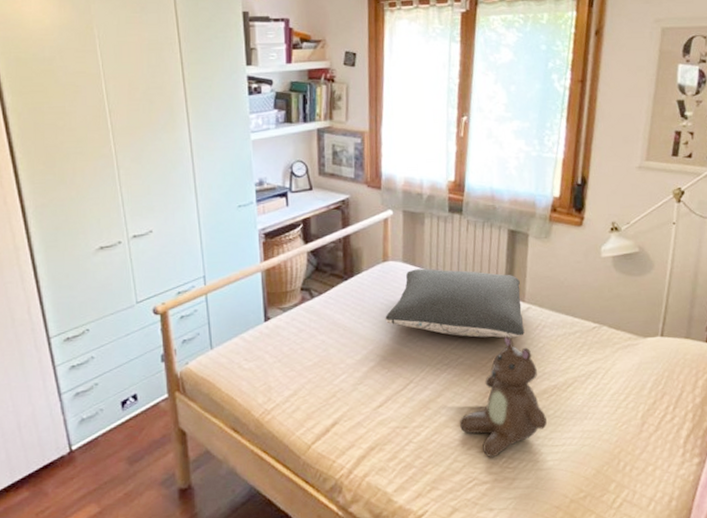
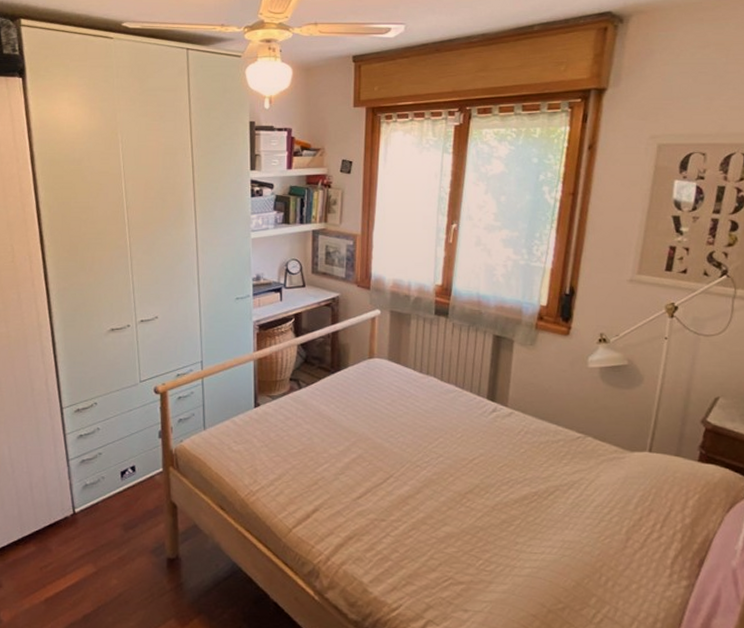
pillow: present [385,268,524,338] -> none [368,367,506,441]
teddy bear: present [459,334,547,458] -> none [436,437,526,559]

